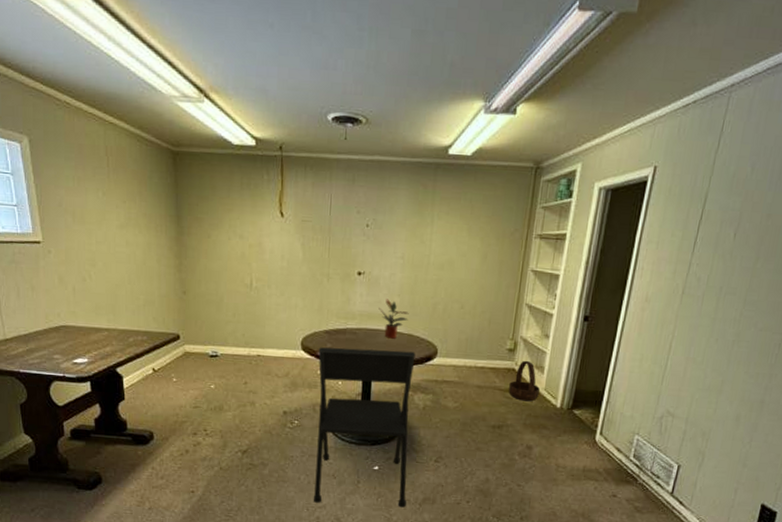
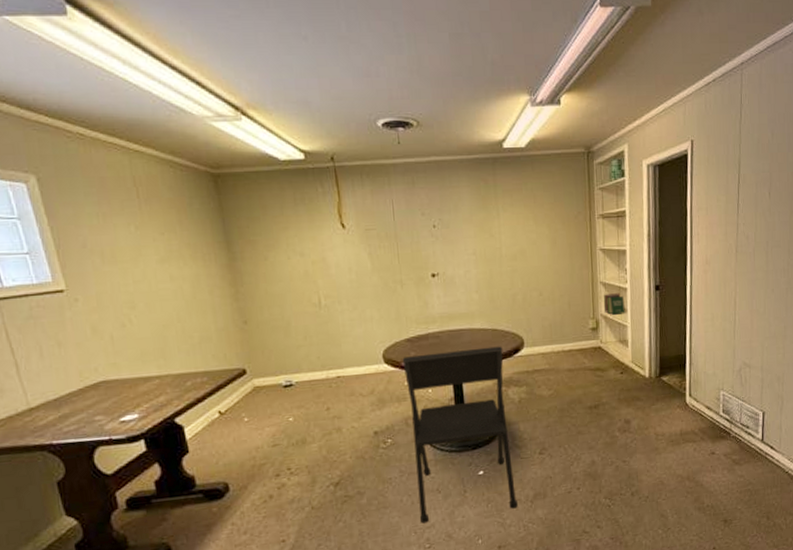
potted plant: present [378,299,409,339] -> none [458,297,490,337]
basket: present [509,360,540,402] -> none [598,336,627,377]
books: none [524,317,548,340] -> present [603,293,625,315]

